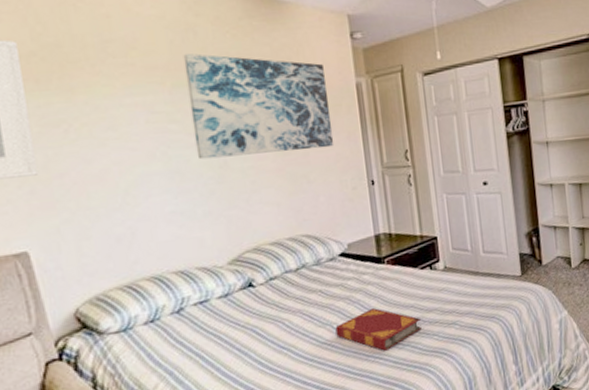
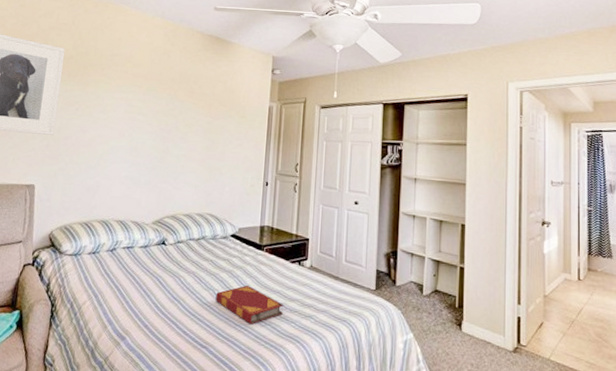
wall art: present [183,53,335,160] -> none [150,70,249,151]

